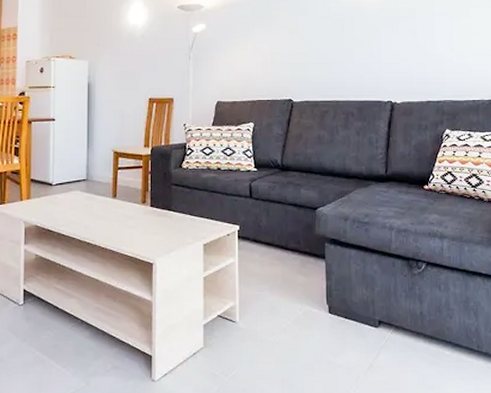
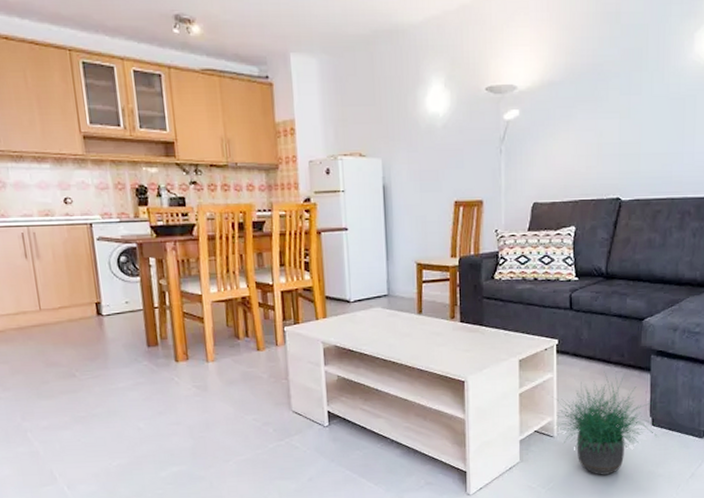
potted plant: none [238,258,334,364] -> present [556,372,657,475]

